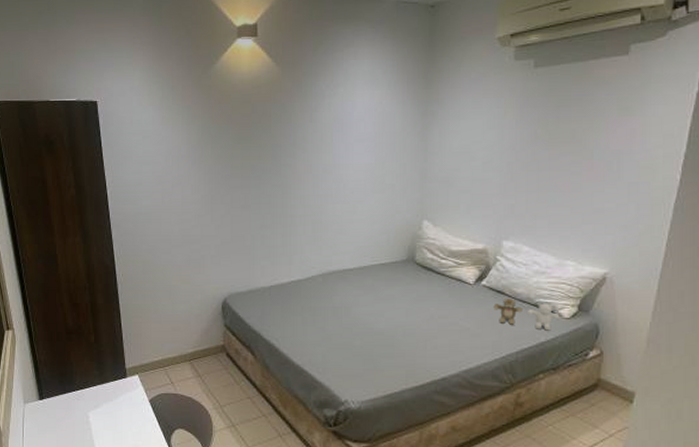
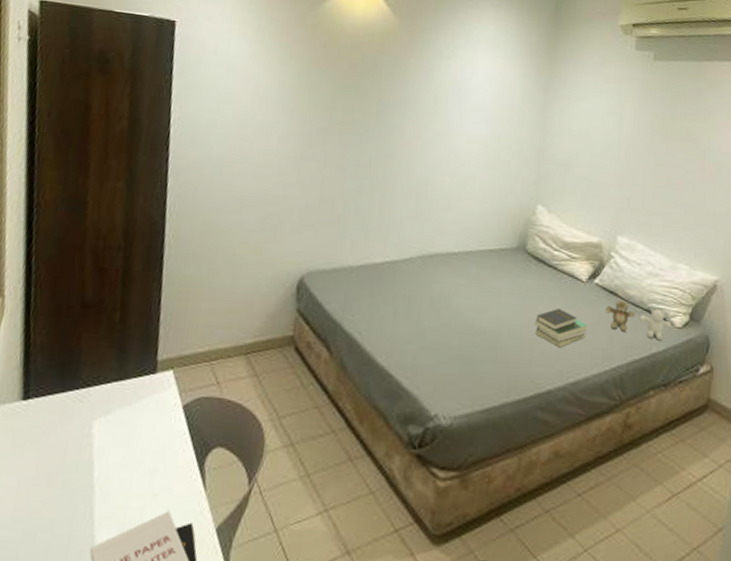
books: none [427,308,477,342] -> present [534,308,588,348]

